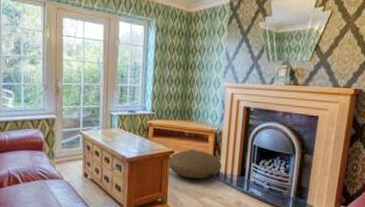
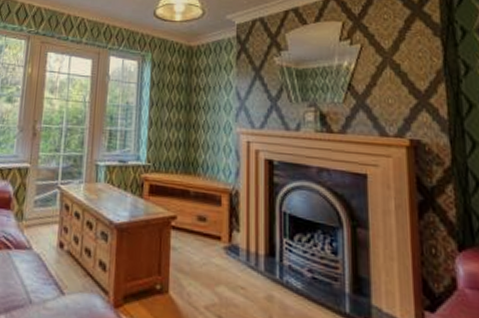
pouf: present [168,150,222,179] -> none [169,215,241,258]

